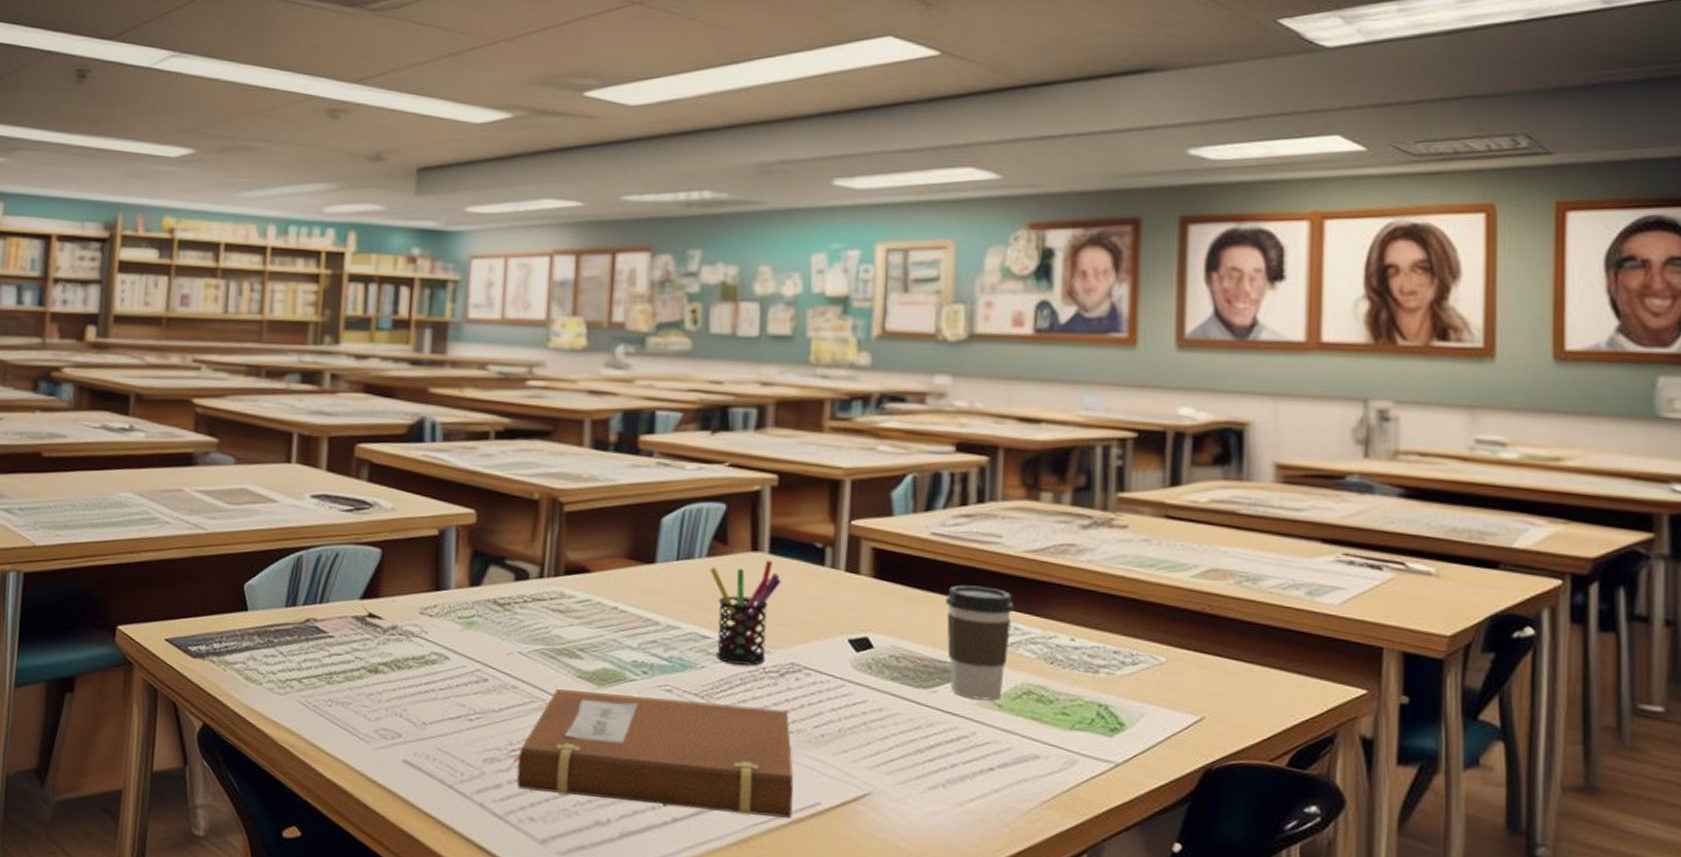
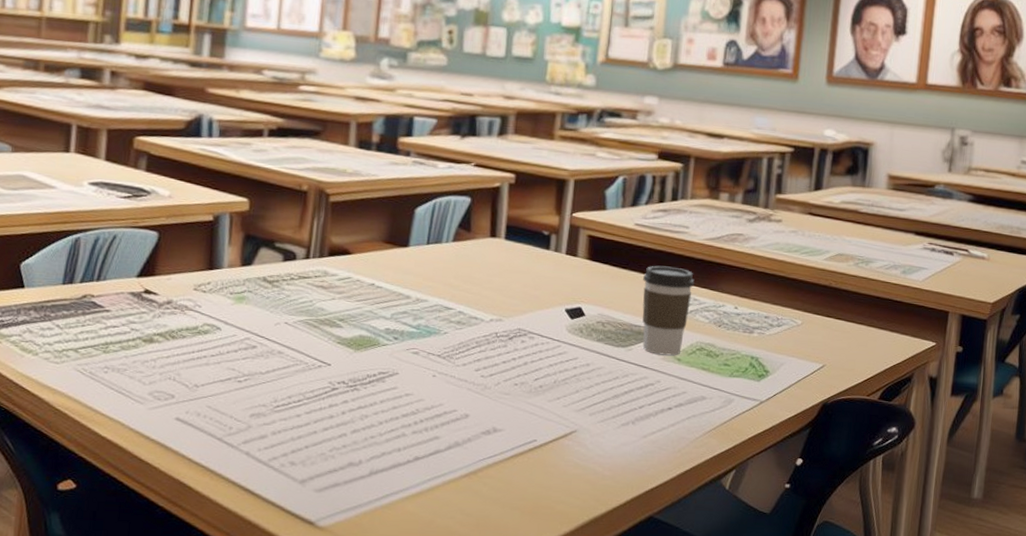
notebook: present [511,689,794,818] -> none [275,353,516,453]
pen holder: present [710,560,781,666] -> none [455,245,514,331]

